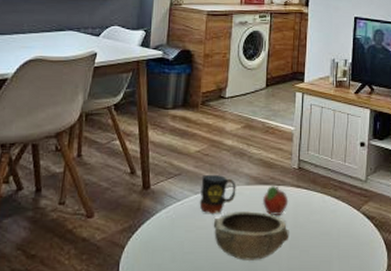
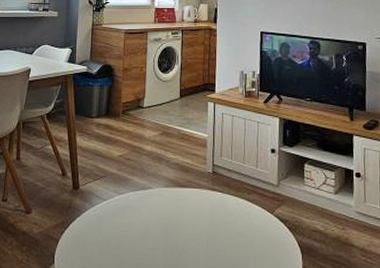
mug: present [199,174,236,214] -> none [123,176,156,214]
bowl: present [214,211,289,260] -> none [137,211,207,257]
fruit: present [263,184,289,215] -> none [181,187,205,216]

